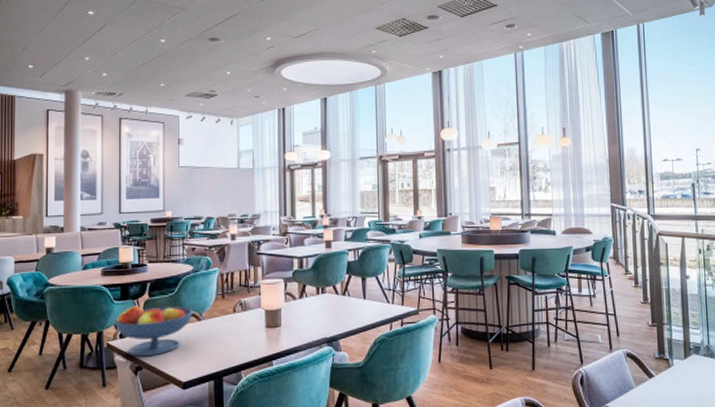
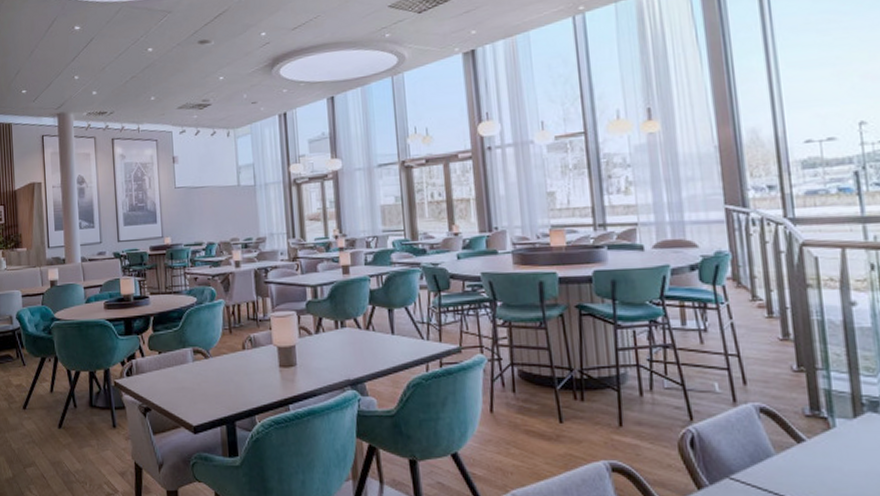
fruit bowl: present [114,305,193,357] -> none [119,341,200,396]

